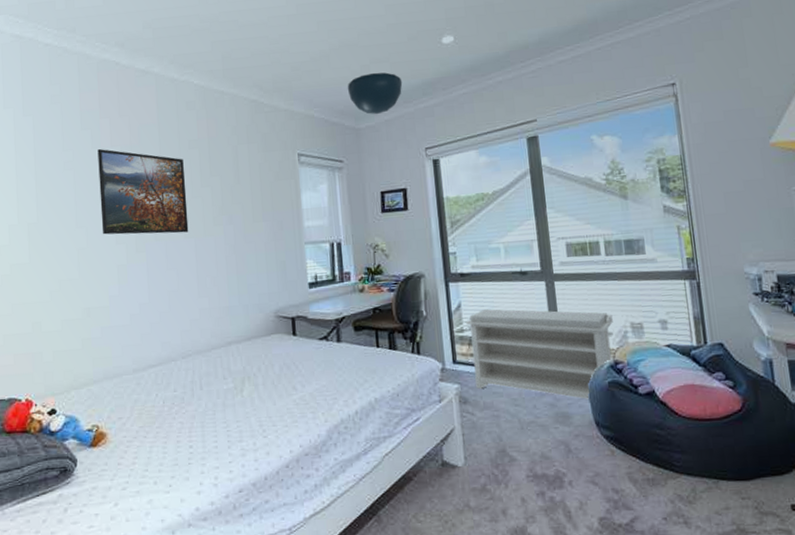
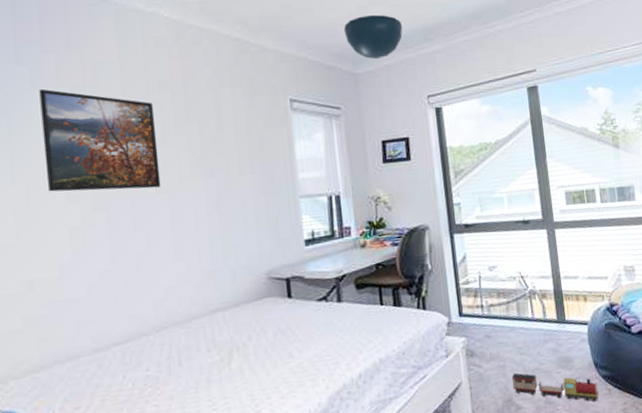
bench: present [466,309,613,400] -> none [471,257,608,343]
toy train: none [505,424,601,462] -> present [511,373,600,402]

